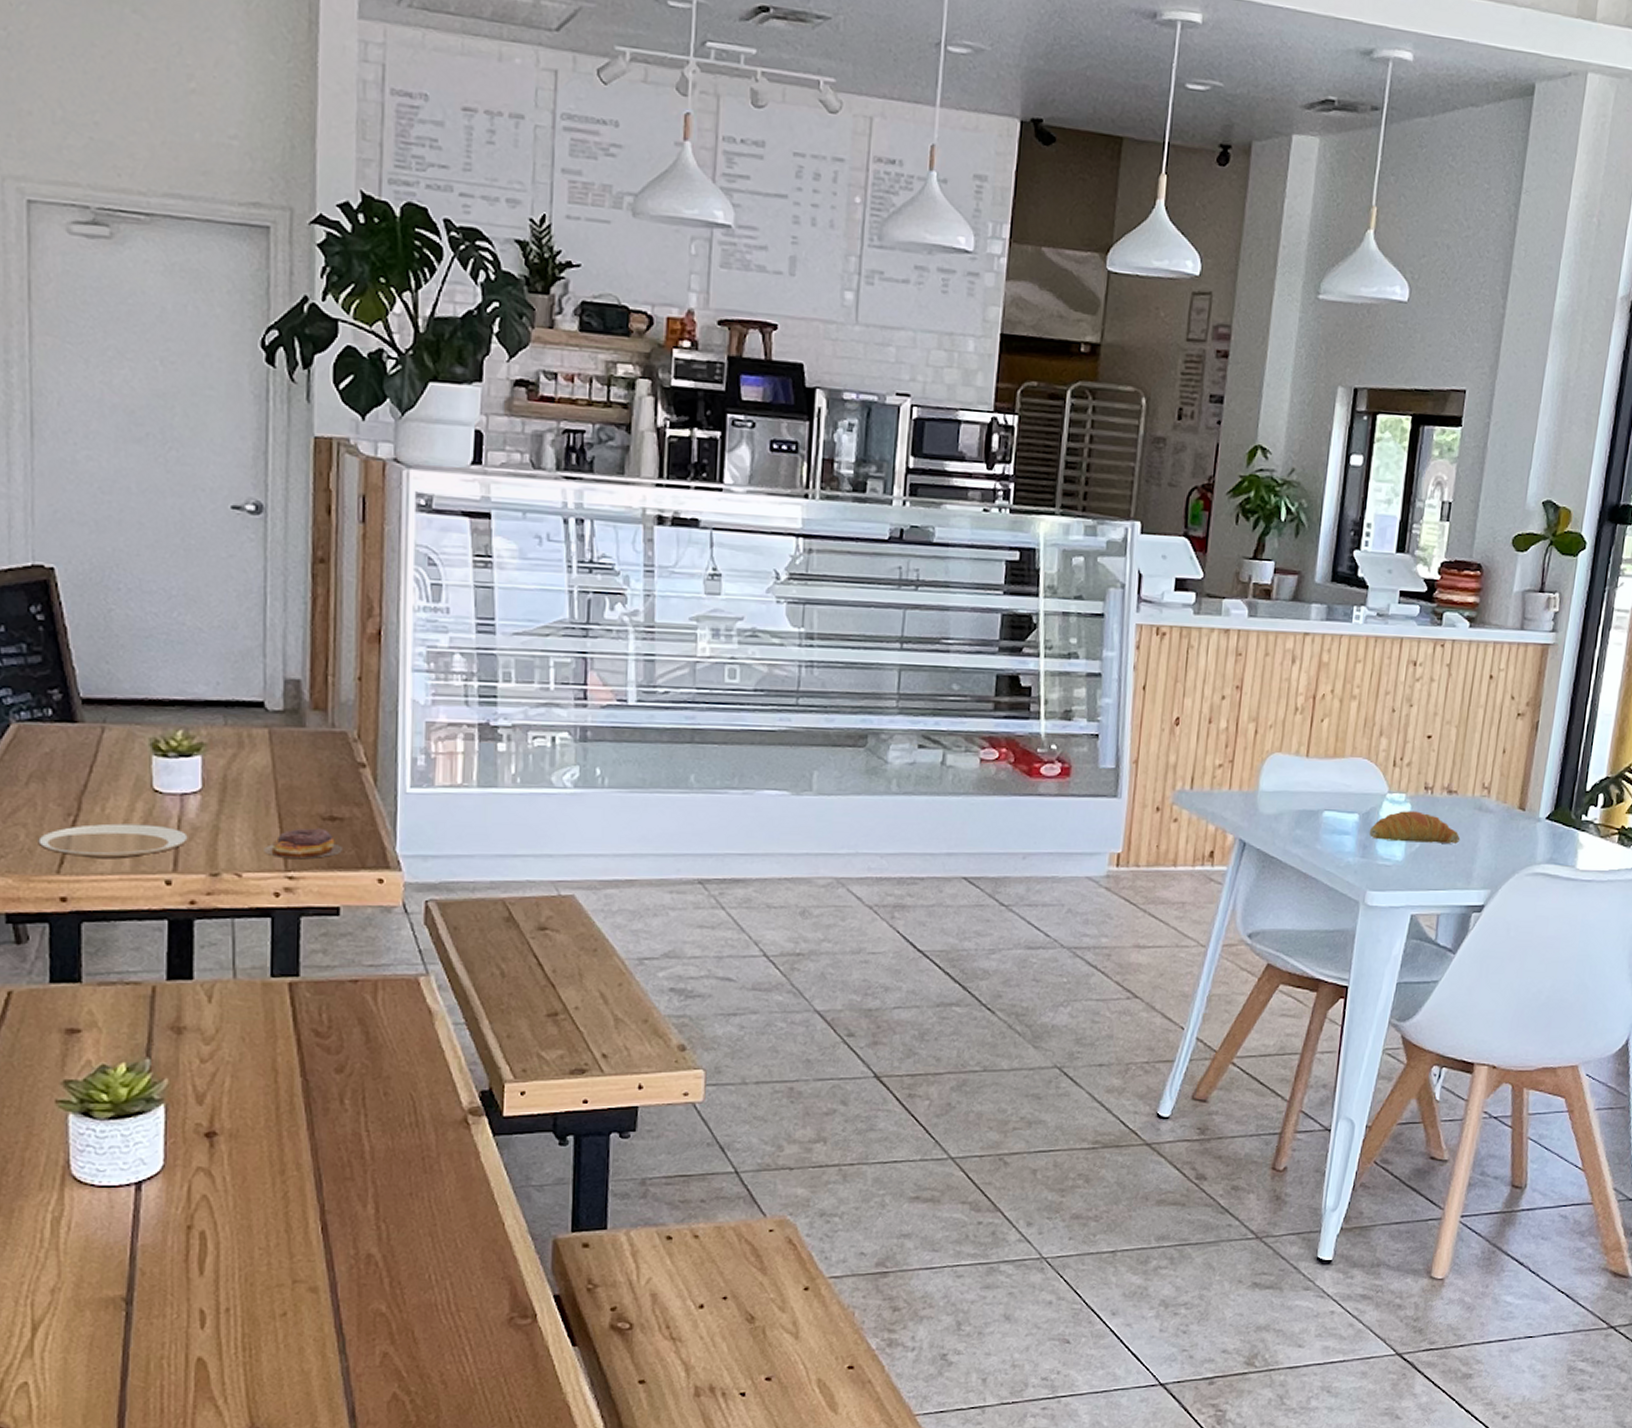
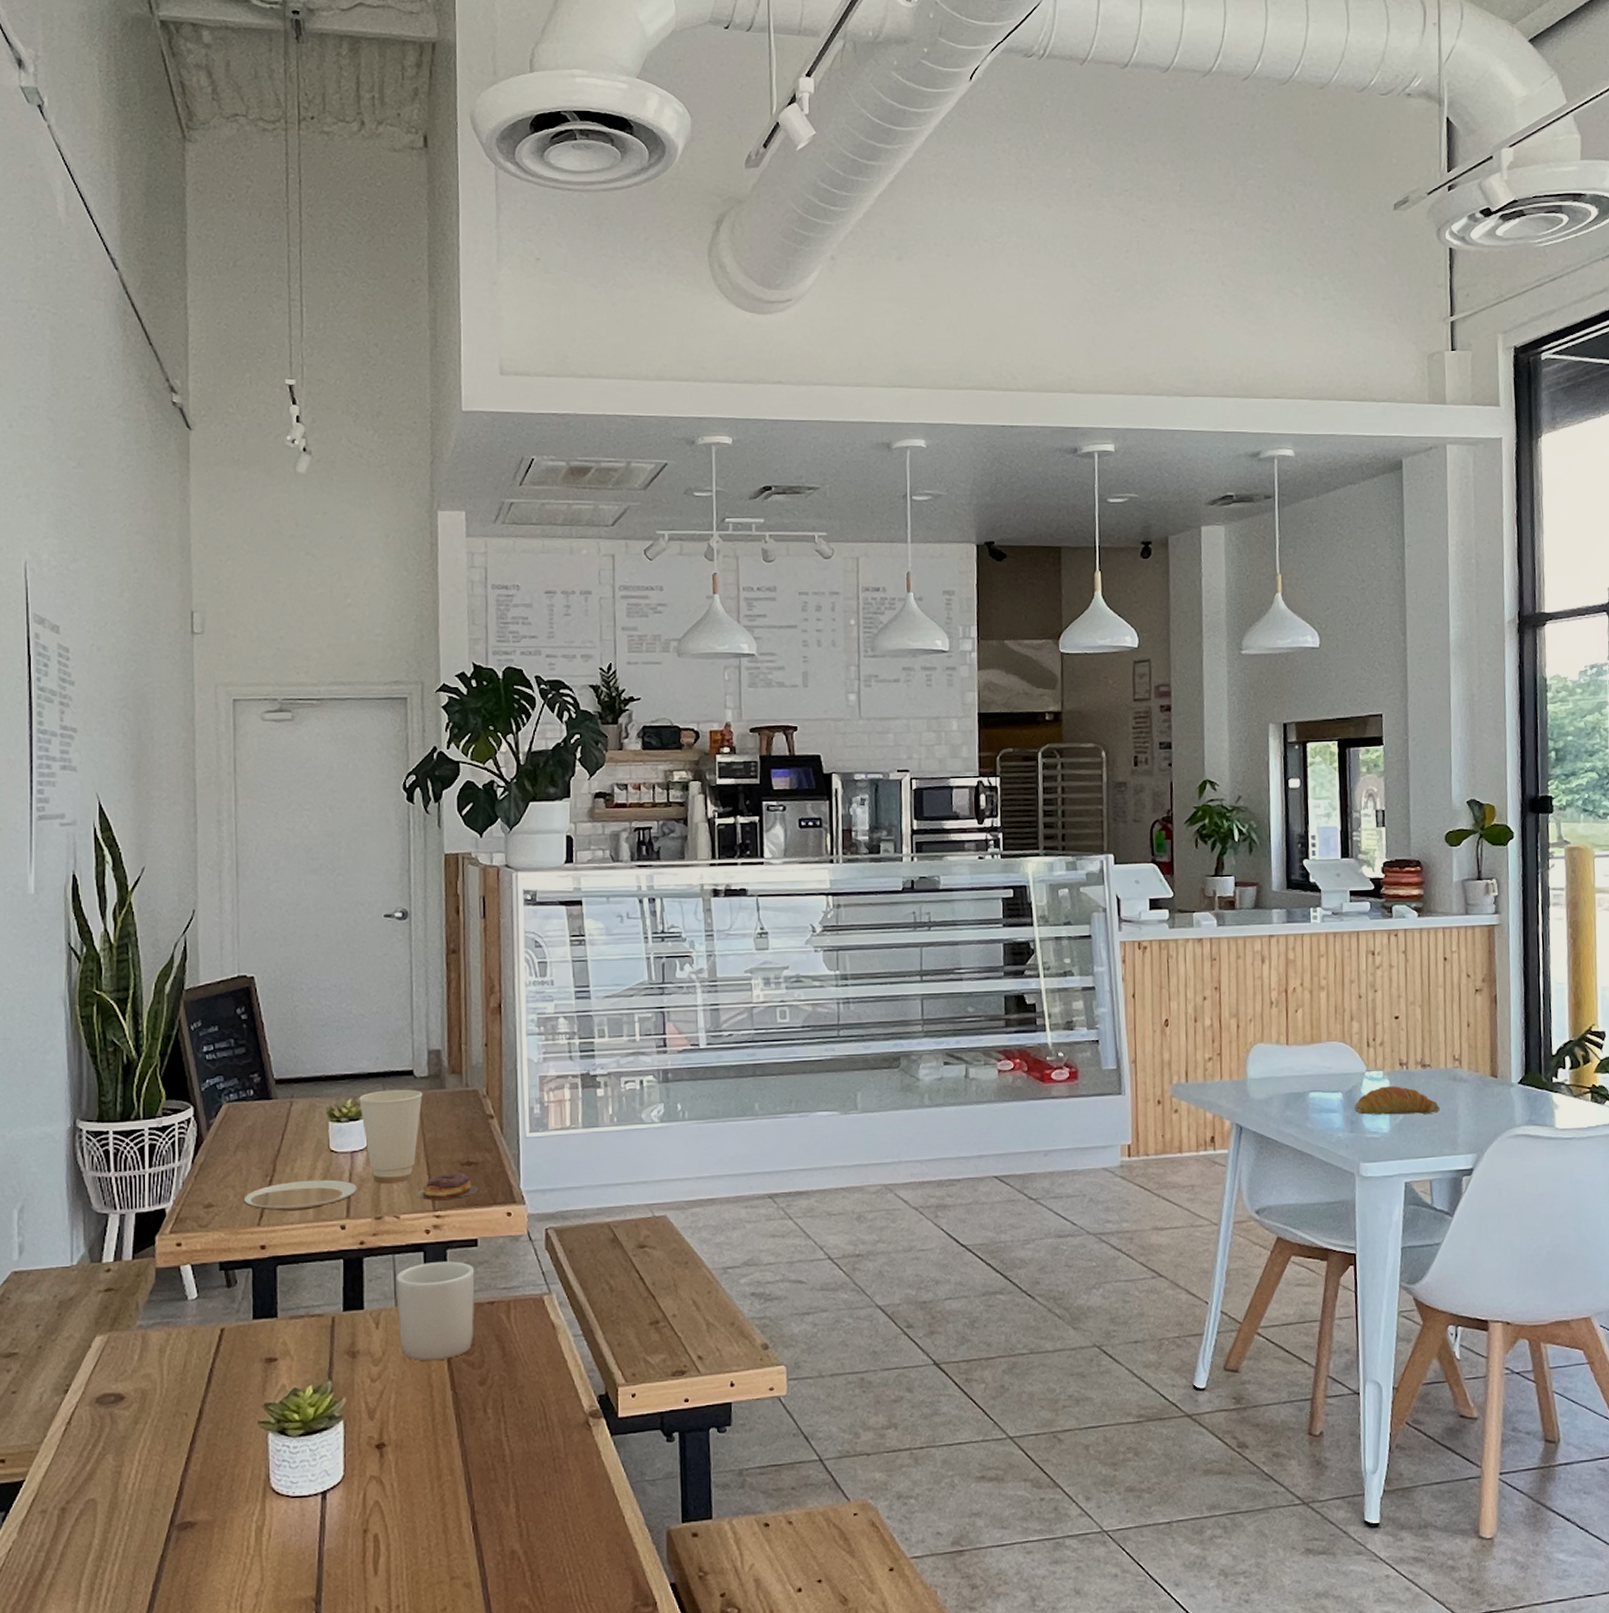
cup: none [192,722,276,835] -> present [359,1089,423,1184]
mug: none [235,930,335,1043] -> present [396,1261,475,1362]

